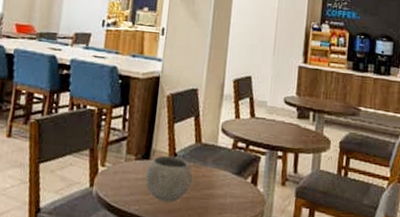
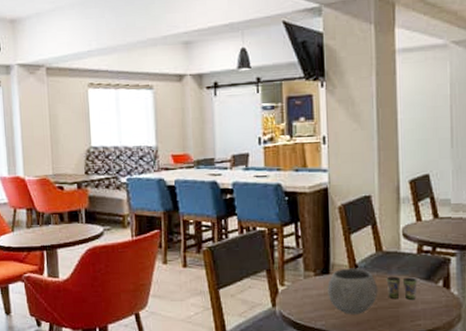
cup: none [200,168,229,193] -> present [386,276,417,300]

